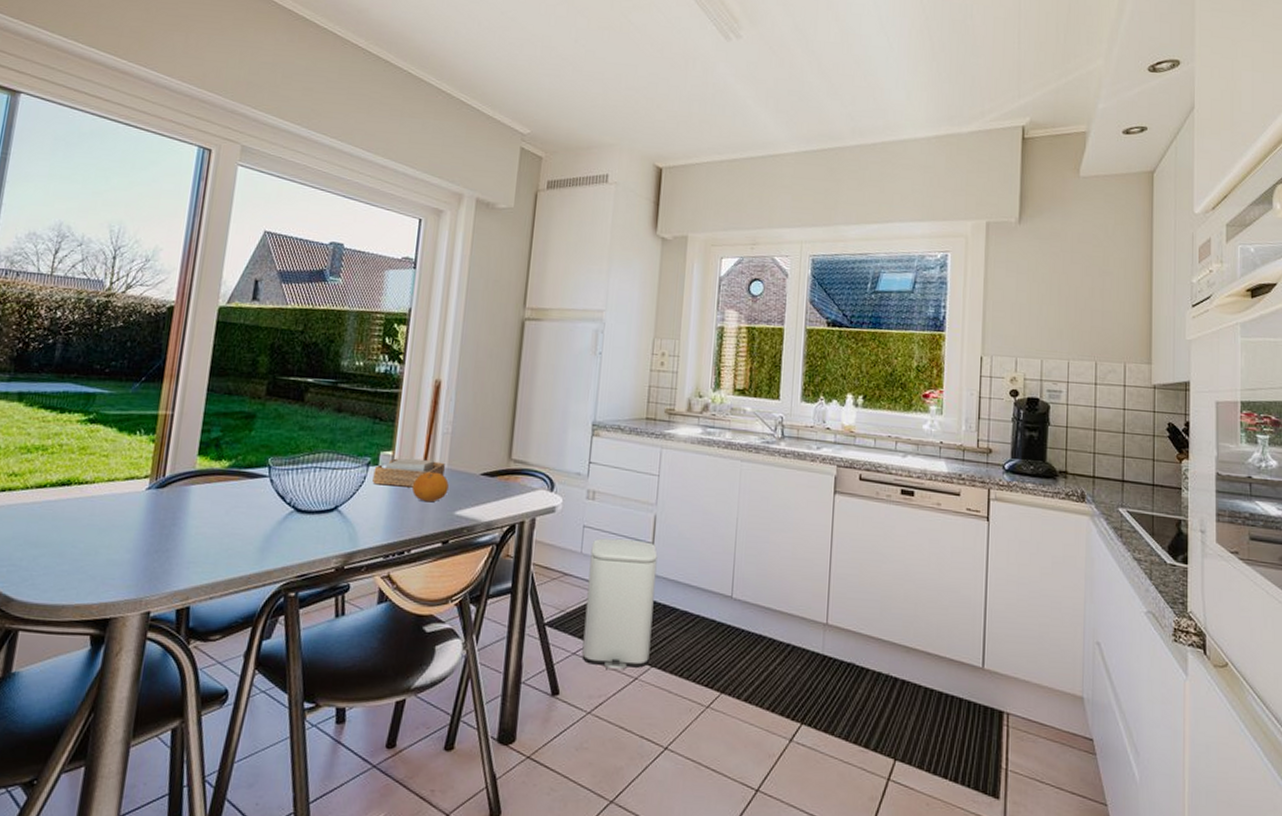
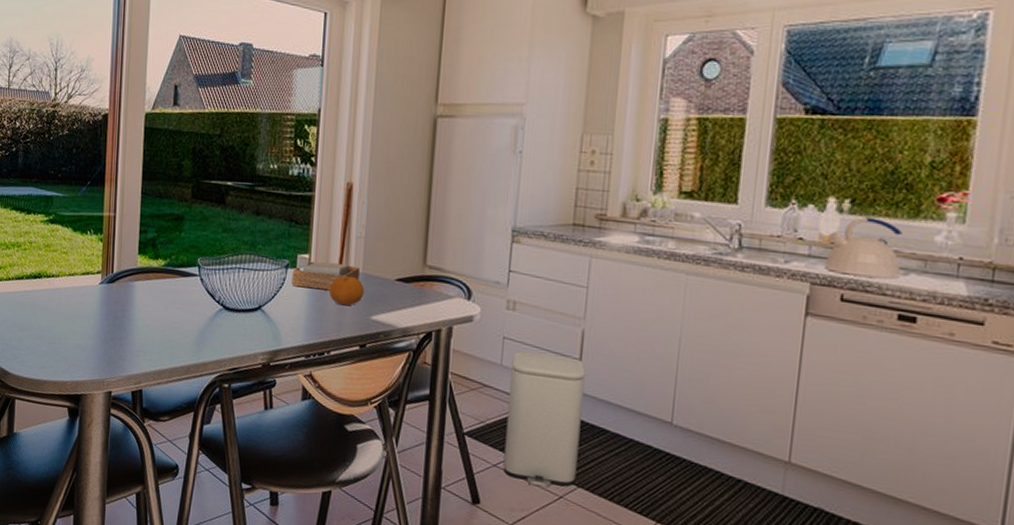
kettle: none [847,410,902,461] -> present [825,217,903,280]

